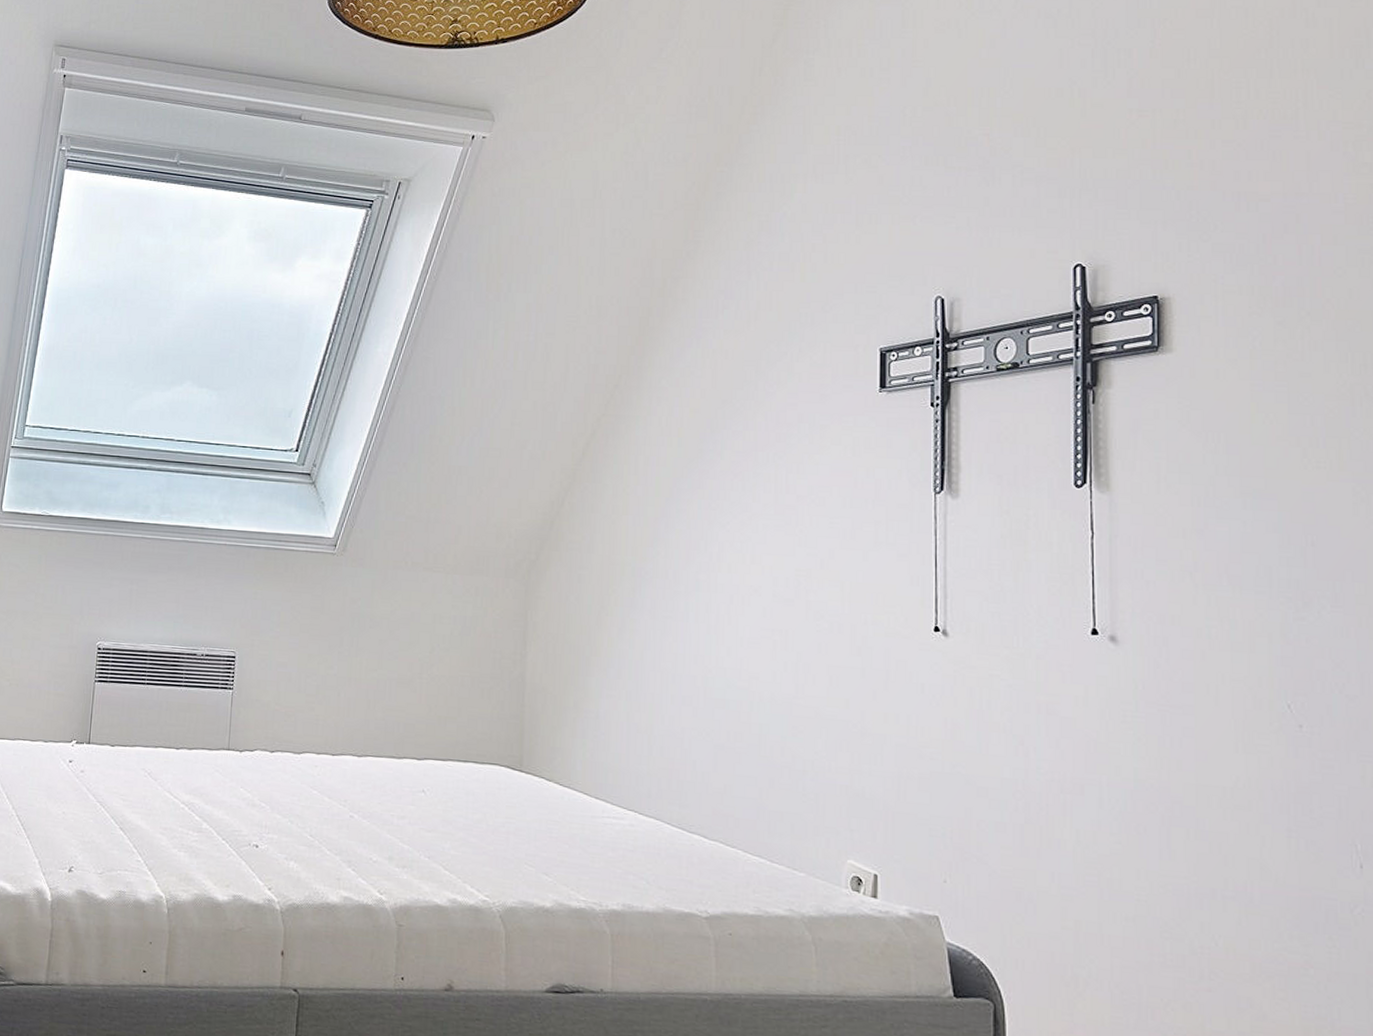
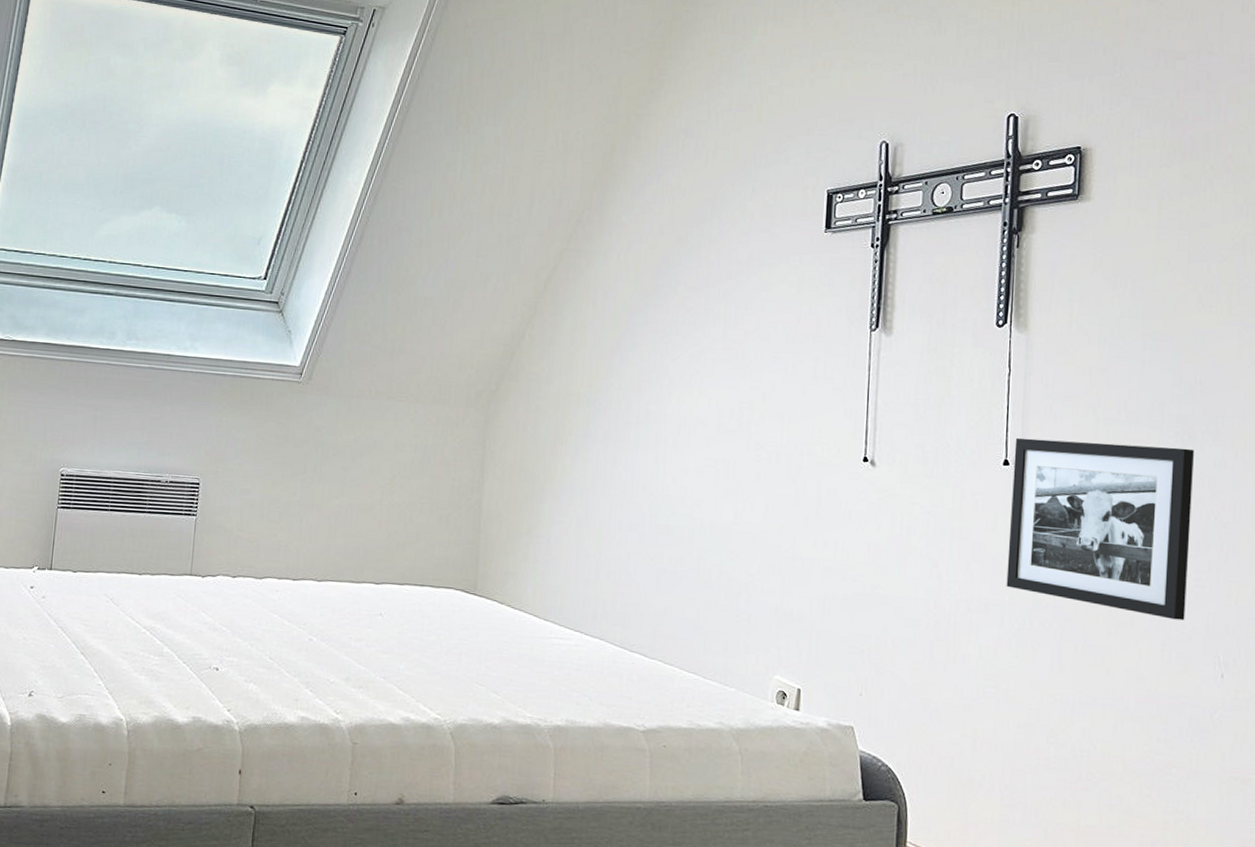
picture frame: none [1102,604,1313,804] -> present [1006,437,1194,621]

